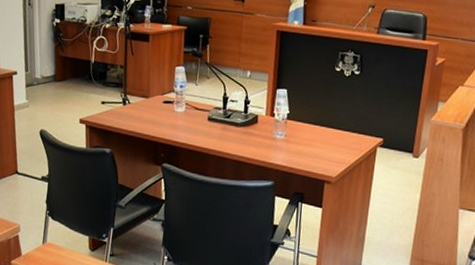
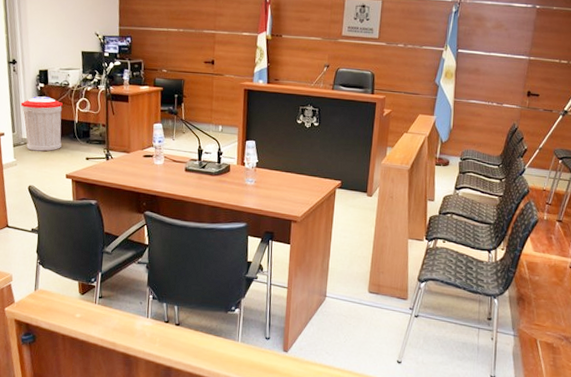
trash can: none [34,33,79,94] -> present [20,96,63,152]

